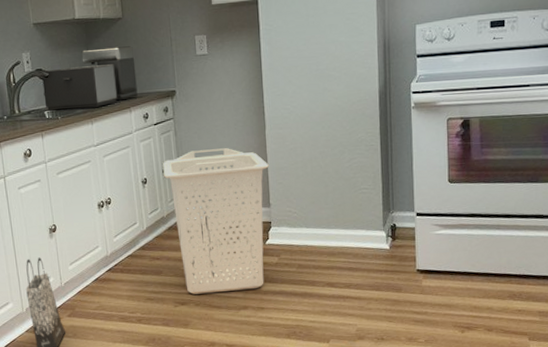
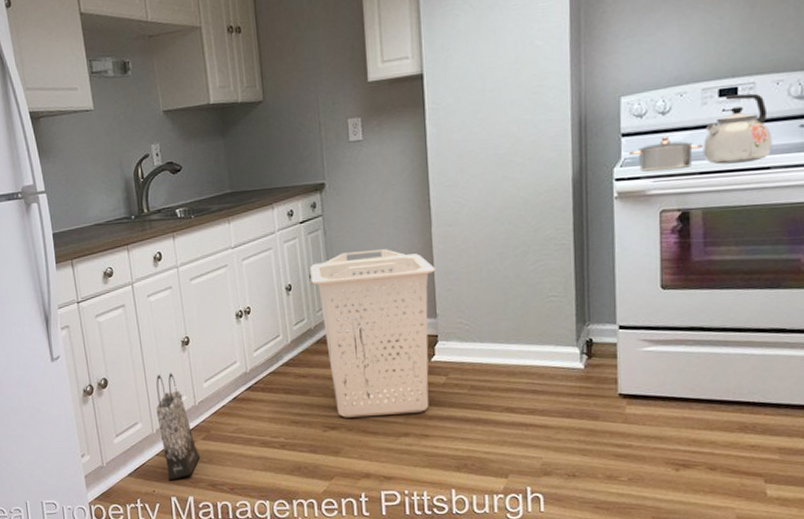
toaster: present [42,64,118,111] -> none [173,154,259,209]
coffee maker: present [81,46,138,101] -> none [217,133,281,196]
cooking pot: none [423,58,479,87] -> present [629,137,703,173]
kettle: none [479,25,531,82] -> present [702,93,773,165]

